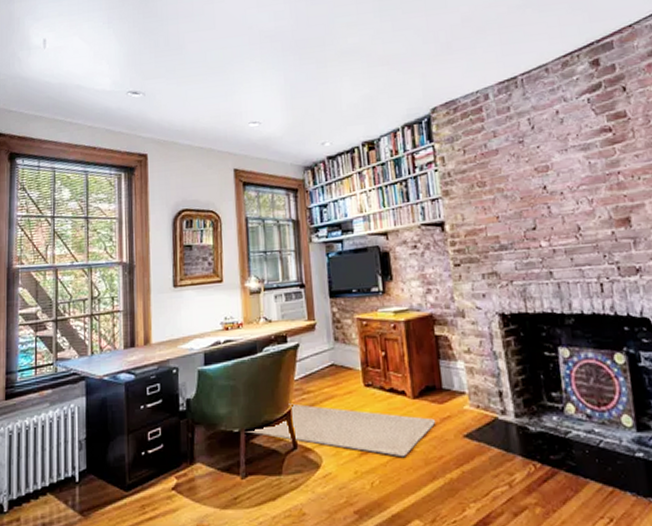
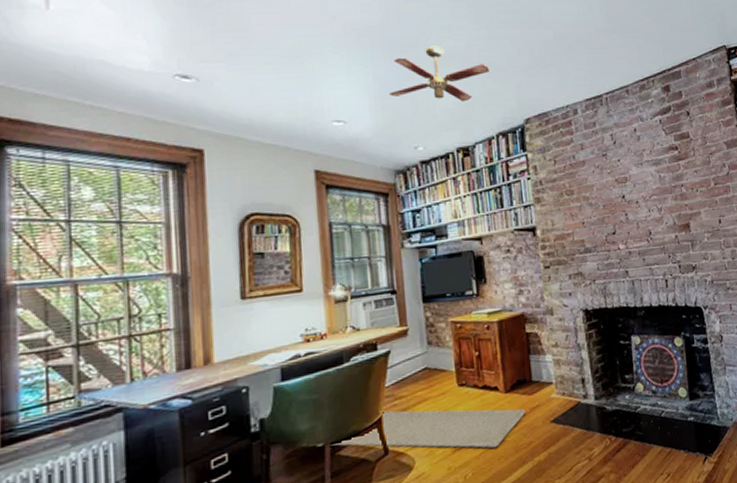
ceiling fan: none [299,43,394,96] -> present [389,46,490,102]

